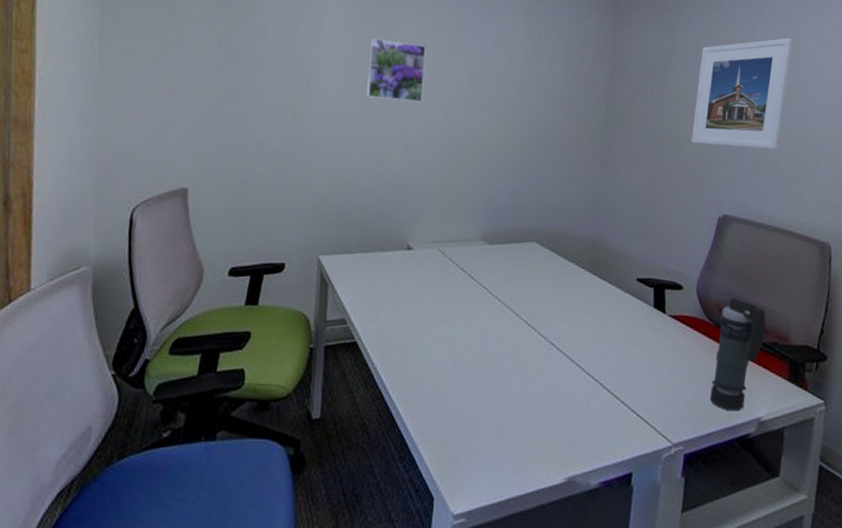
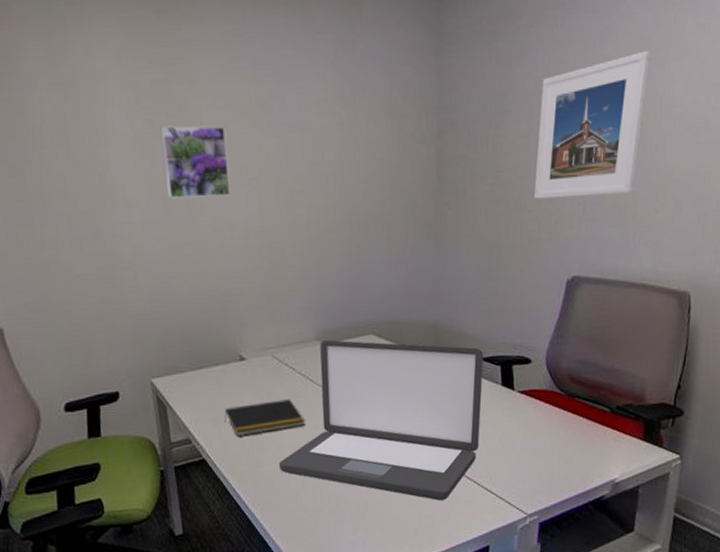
notepad: none [383,292,461,323] -> present [224,399,305,436]
laptop: none [429,241,639,417] -> present [279,339,484,501]
smoke grenade: present [710,298,766,411] -> none [563,364,620,477]

